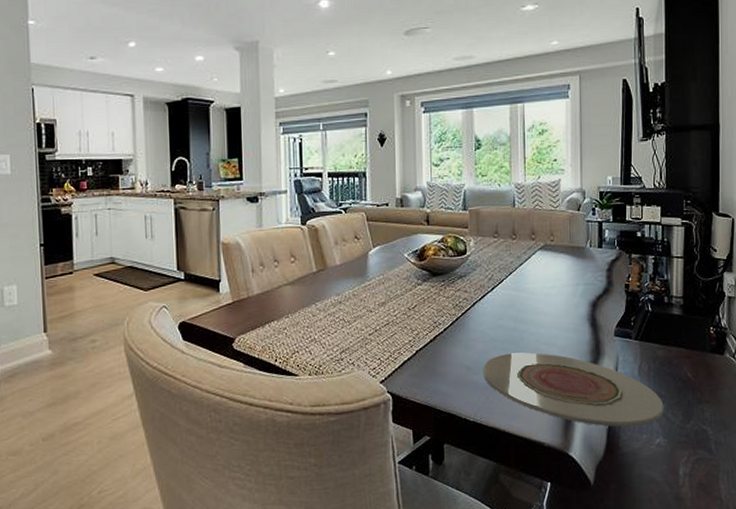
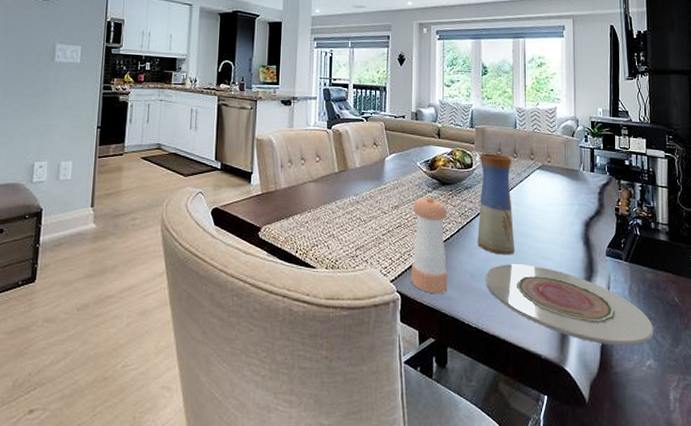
pepper shaker: none [402,289,442,391] -> present [411,196,448,294]
vase: none [473,236,515,345] -> present [477,153,515,255]

